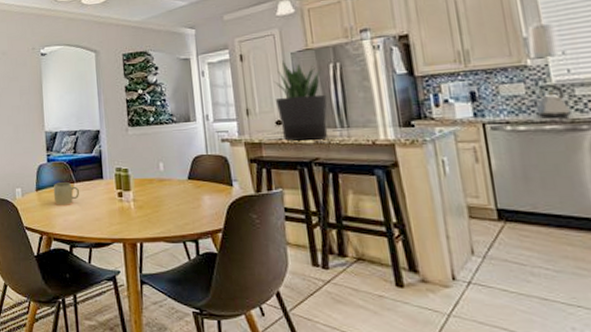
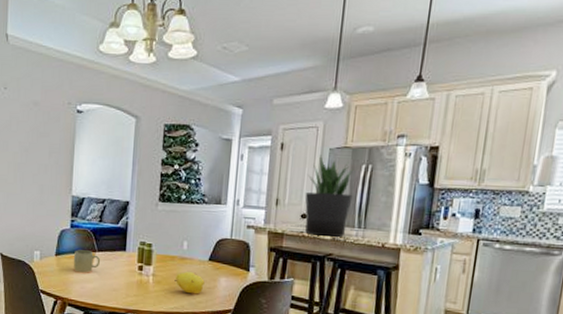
fruit: none [156,192,188,216] -> present [174,271,205,295]
kettle: present [536,84,571,119] -> none [523,211,550,242]

